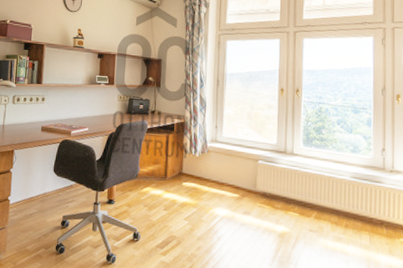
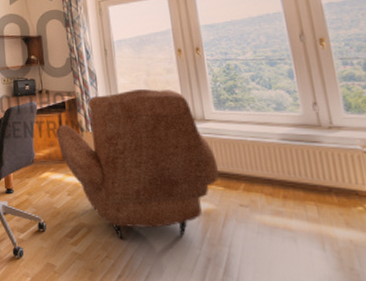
armchair: none [162,119,298,253] -> present [56,88,219,239]

